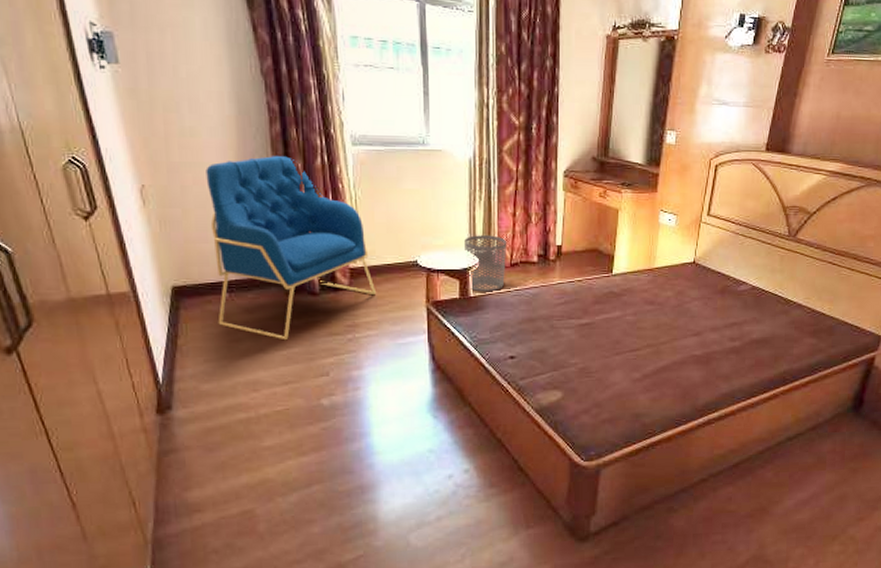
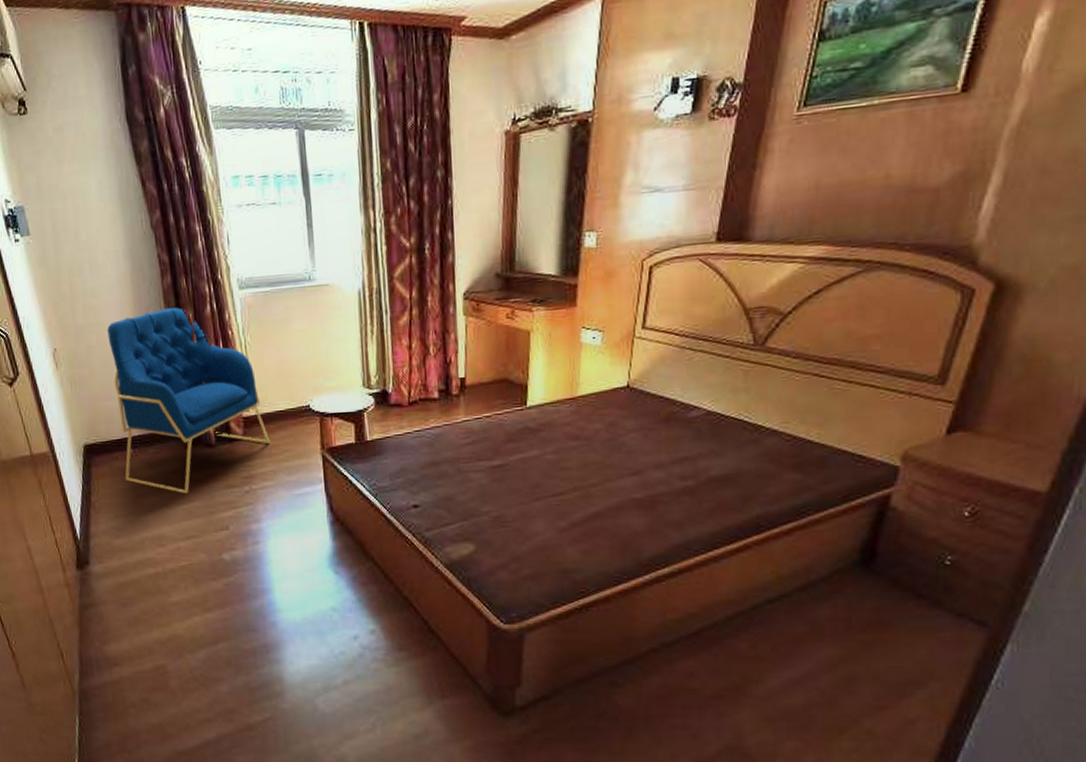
waste bin: present [465,235,507,292] -> none [358,372,404,435]

